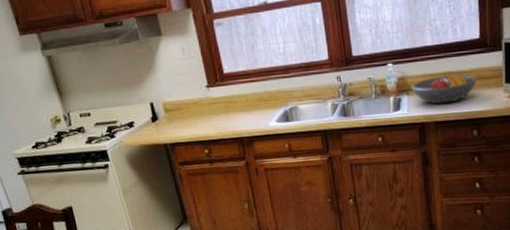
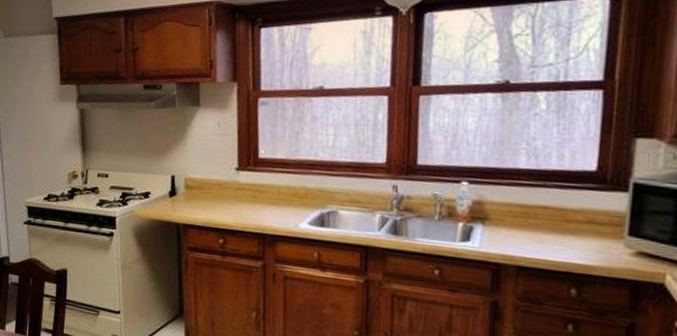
fruit bowl: present [411,73,478,104] -> none [489,207,587,246]

